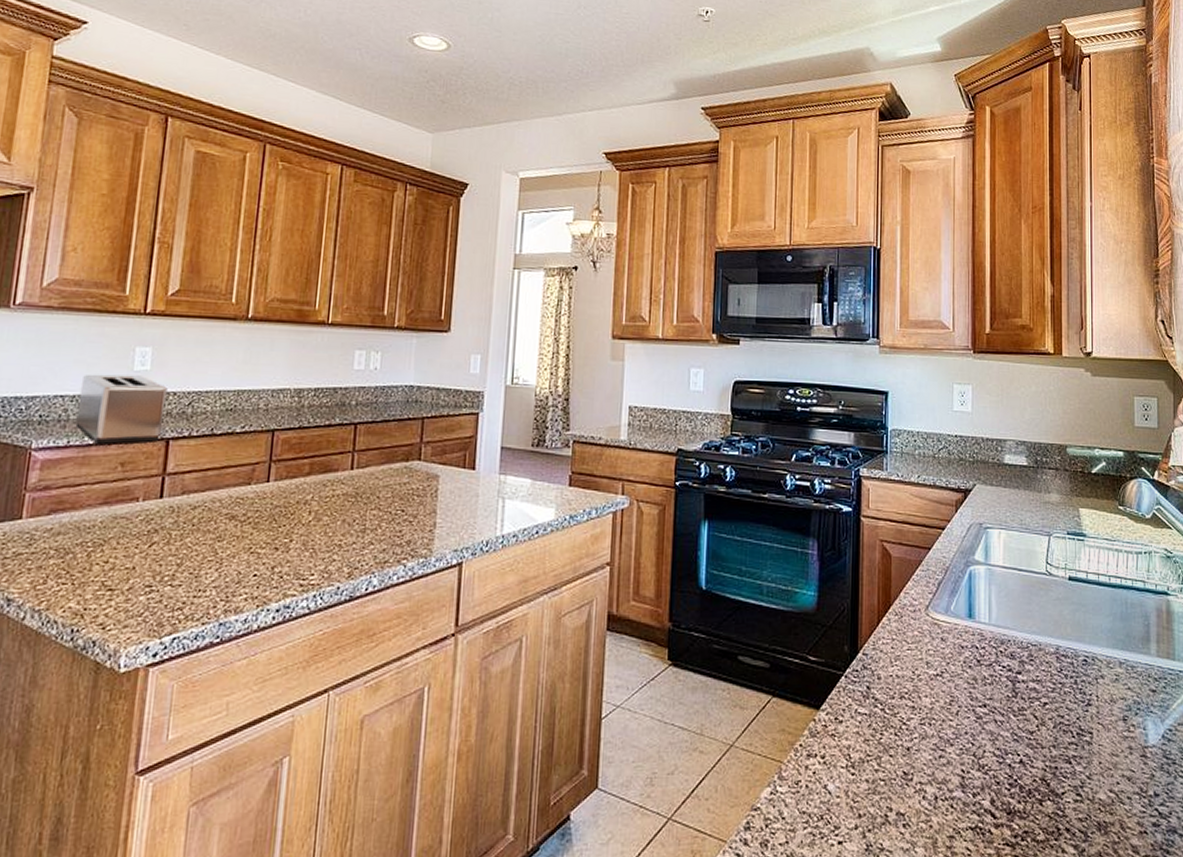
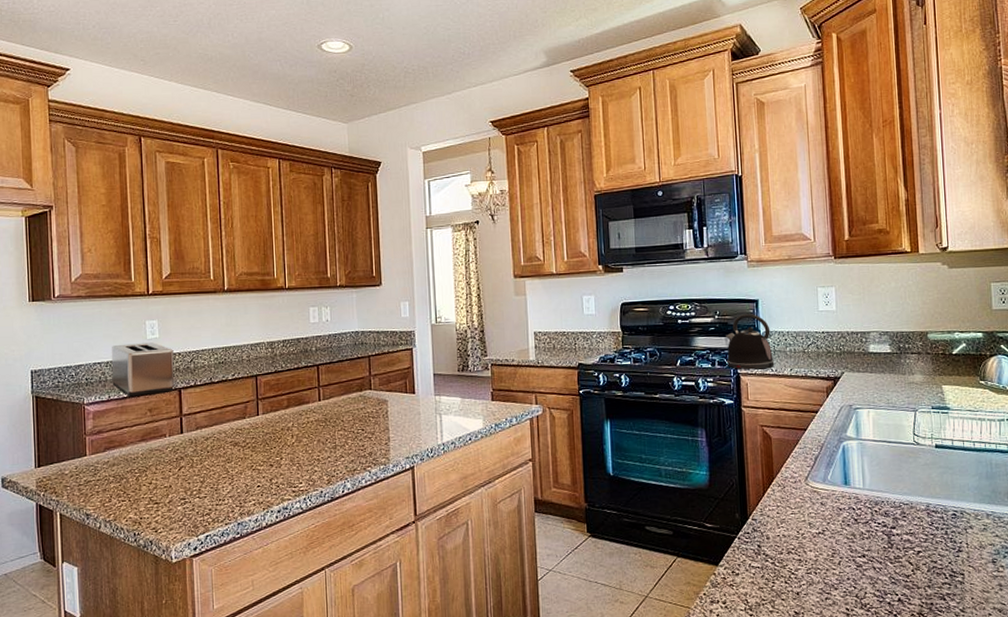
kettle: none [847,406,901,474] -> present [726,313,775,370]

